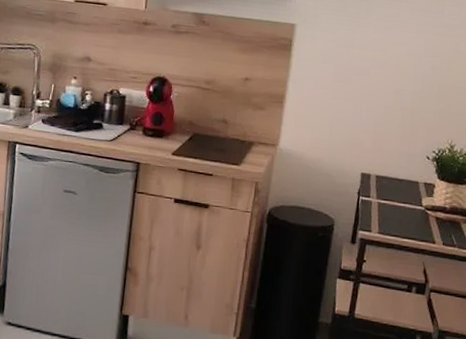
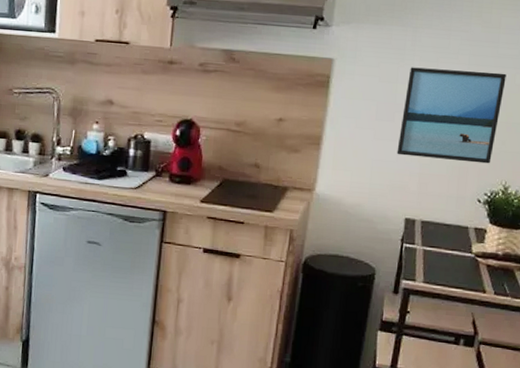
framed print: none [353,33,451,124] -> present [396,67,507,164]

